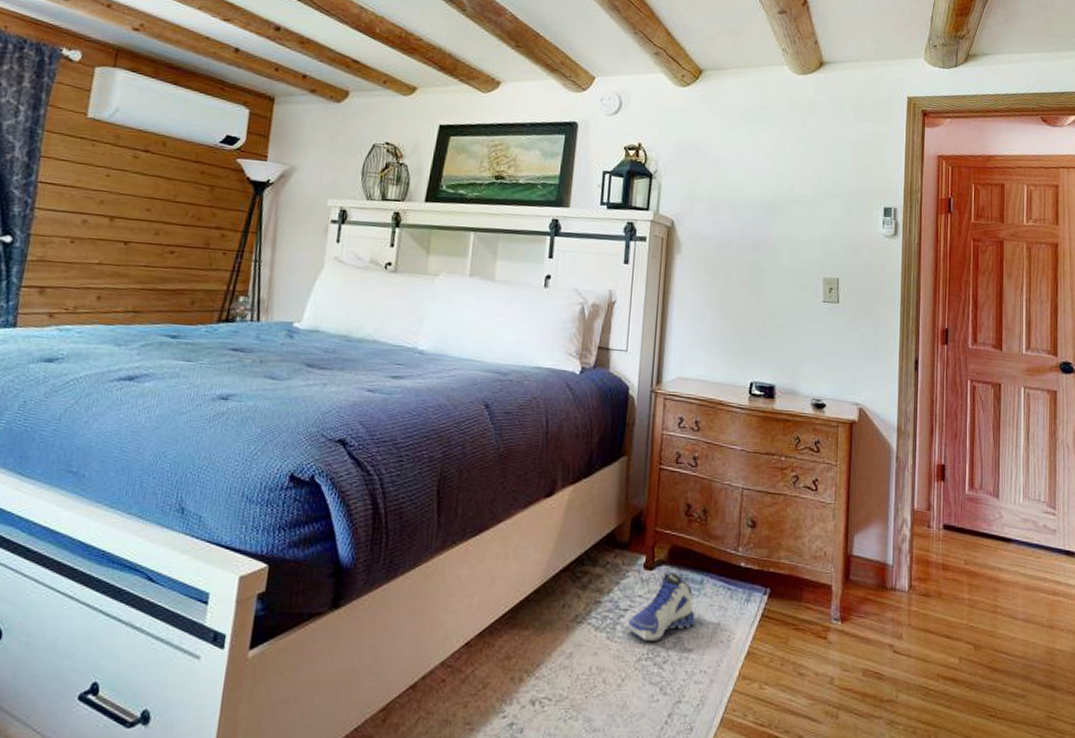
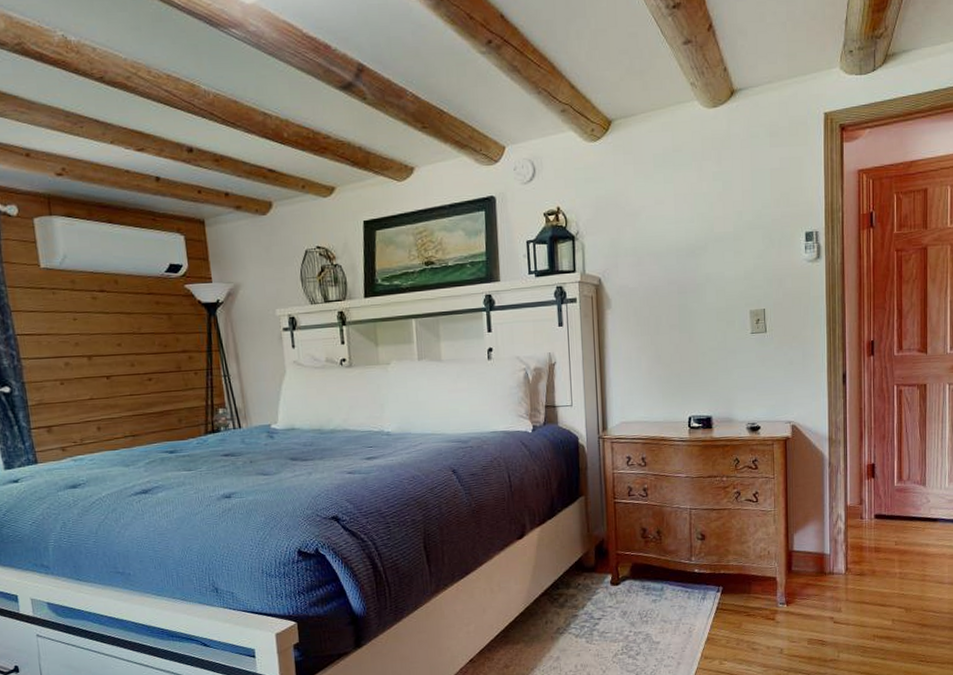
sneaker: present [627,571,695,641] -> none [602,584,660,640]

